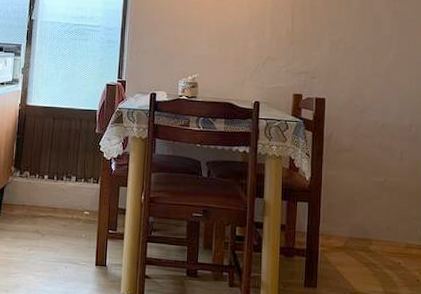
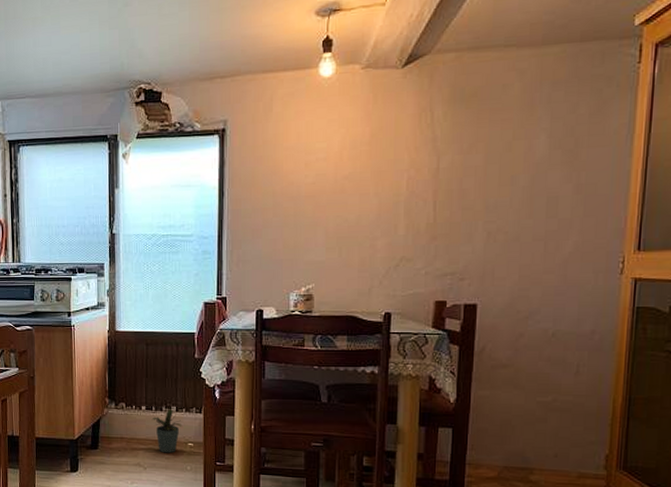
potted plant: none [52,179,80,221] -> present [151,409,182,453]

